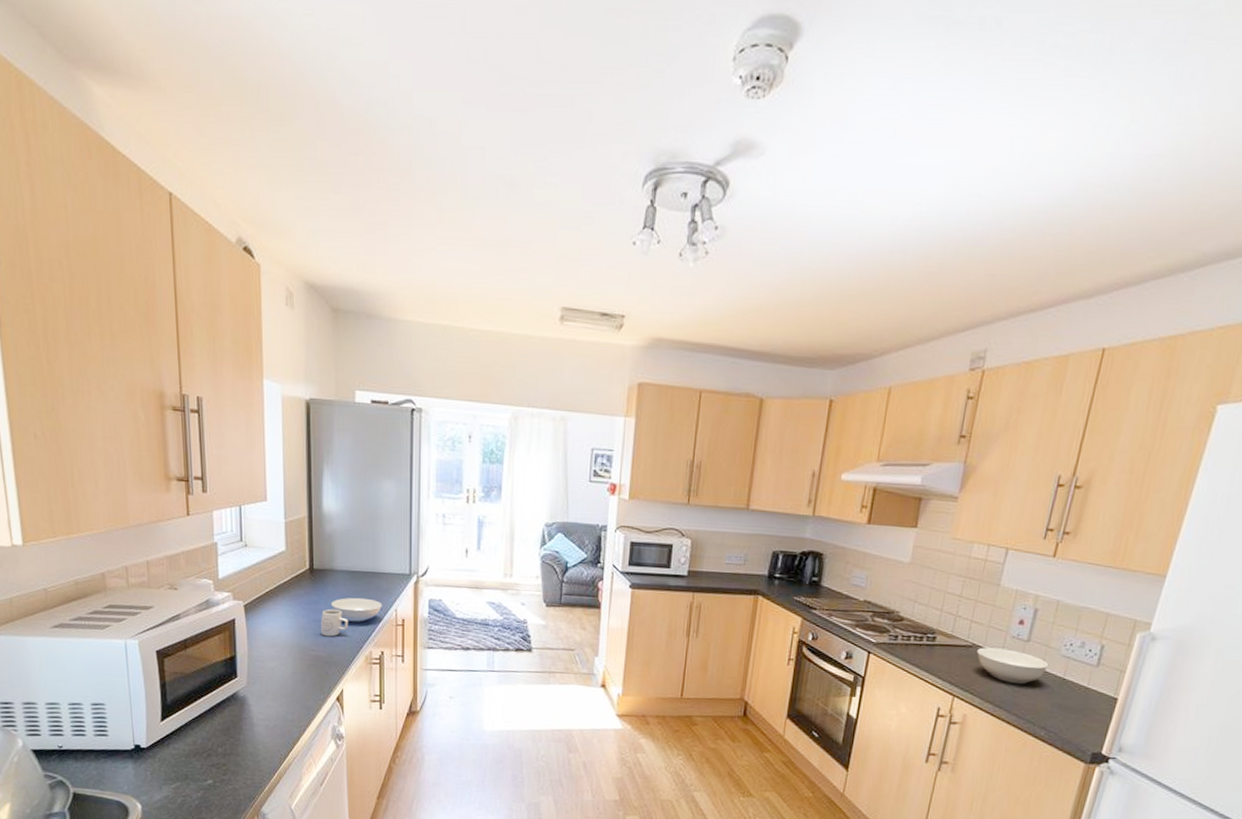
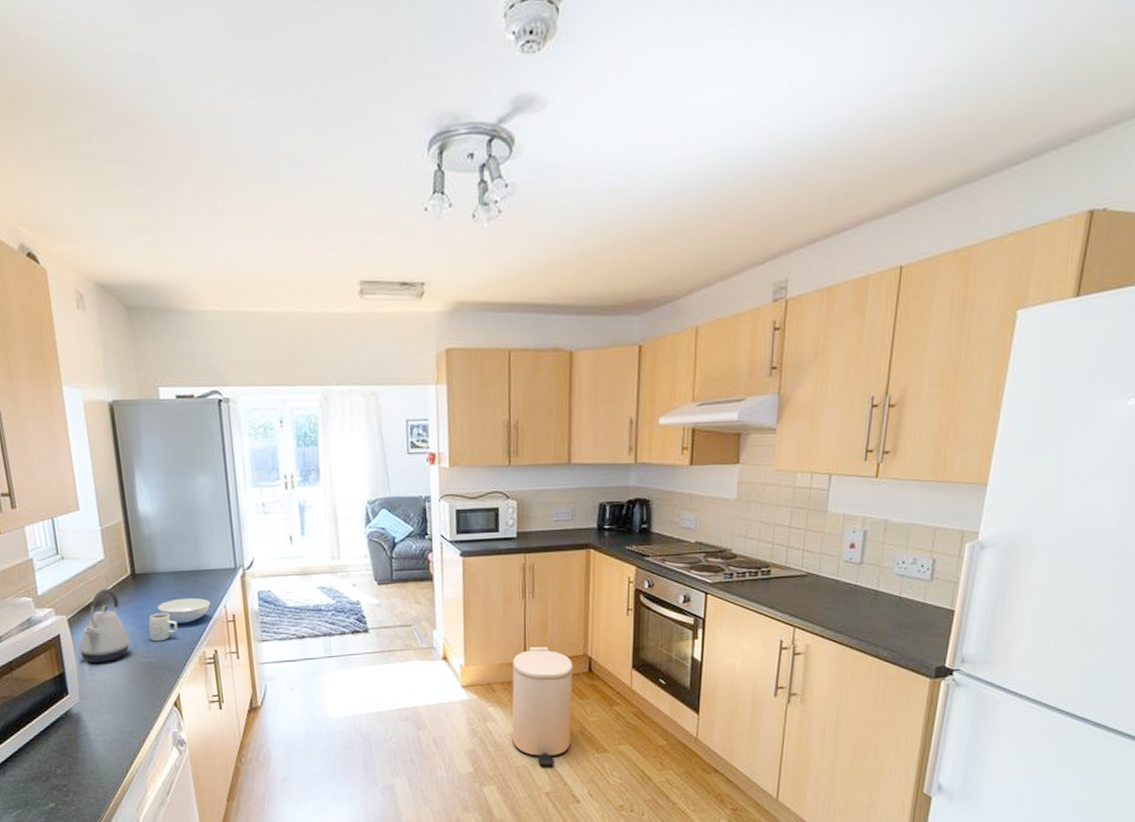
kettle: none [251,580,302,651] -> present [78,589,131,664]
pedal bin: none [660,685,729,803] -> present [512,647,573,766]
bowl: present [977,647,1049,684] -> none [812,574,884,607]

